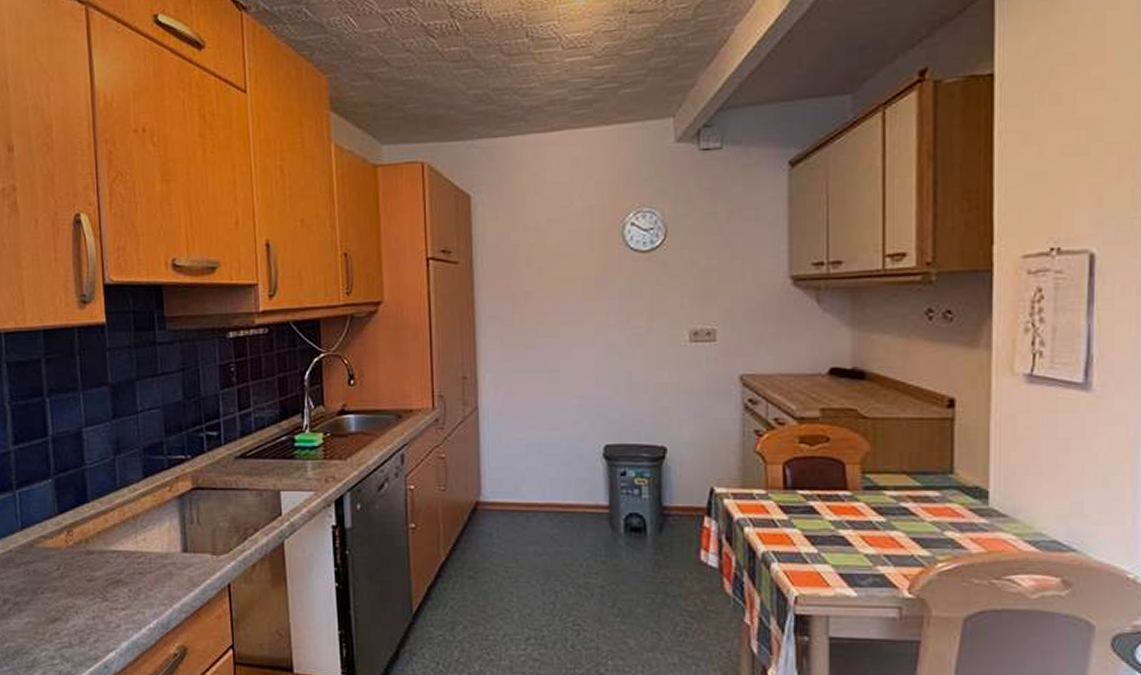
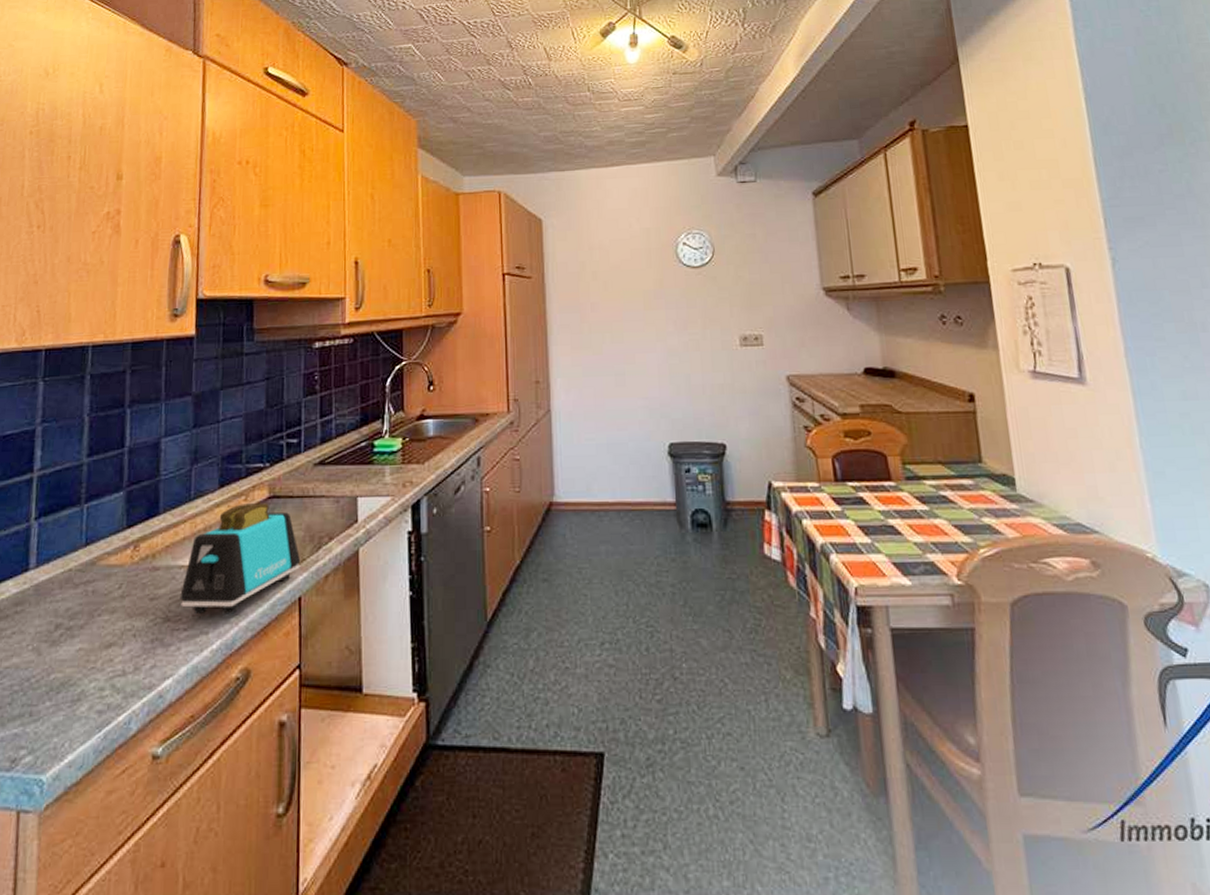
toaster: none [115,494,228,597] -> present [180,503,301,615]

